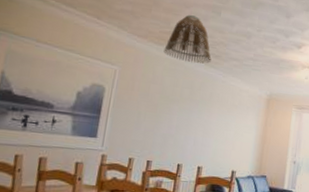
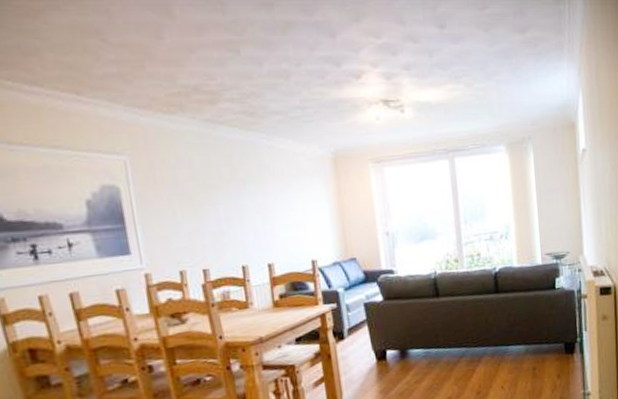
lamp shade: present [163,15,211,64] -> none [178,62,246,130]

